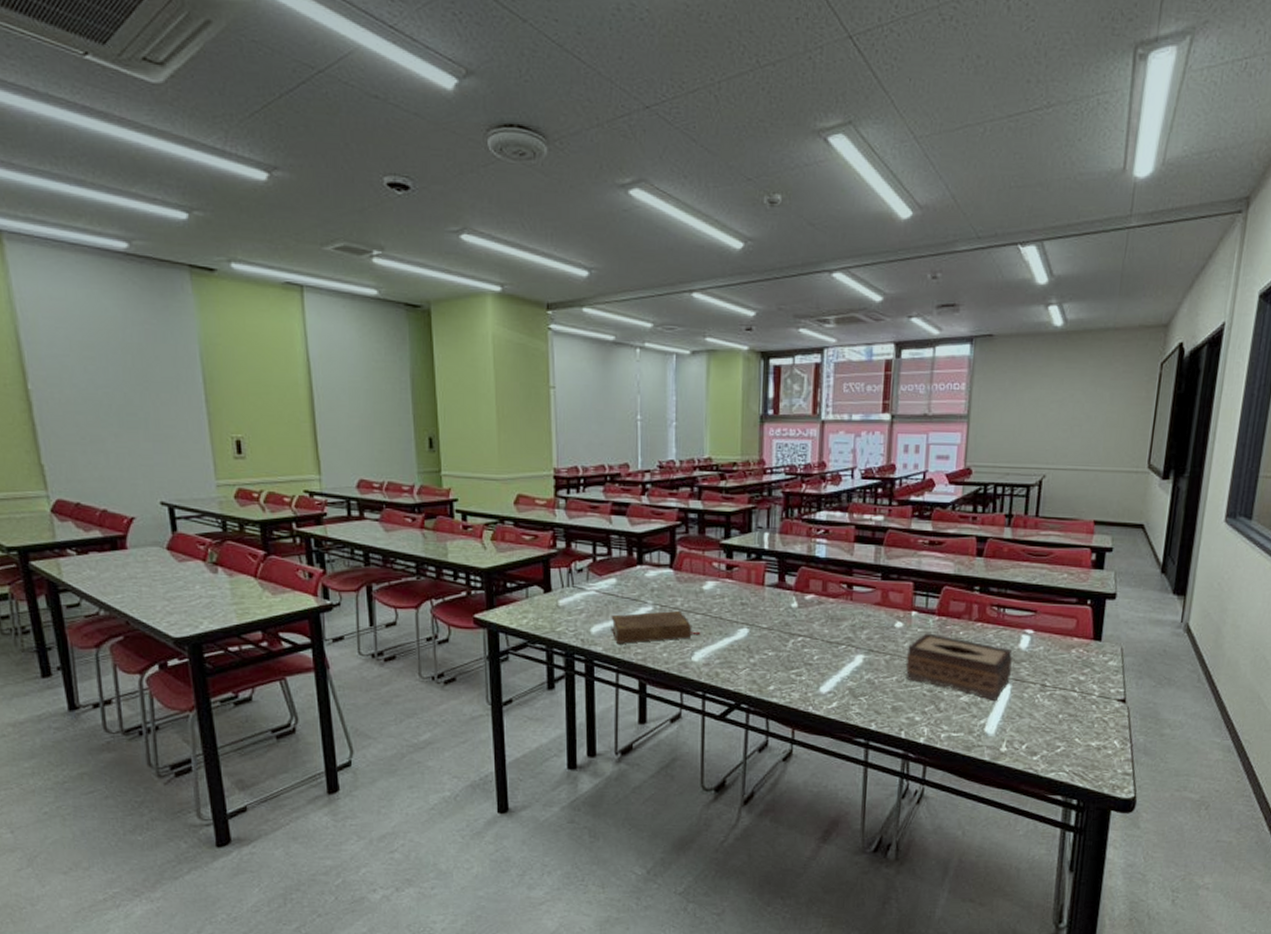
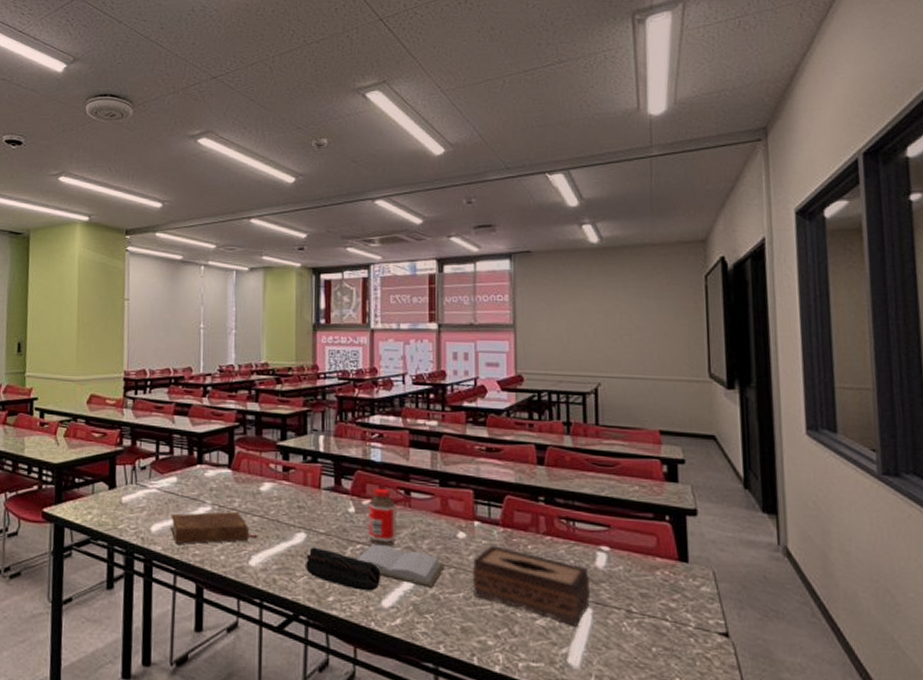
pencil case: none [748,641,821,679] -> present [306,547,381,591]
book: none [798,637,881,674] -> present [357,545,445,588]
bottle: none [810,583,839,637] -> present [367,488,396,546]

